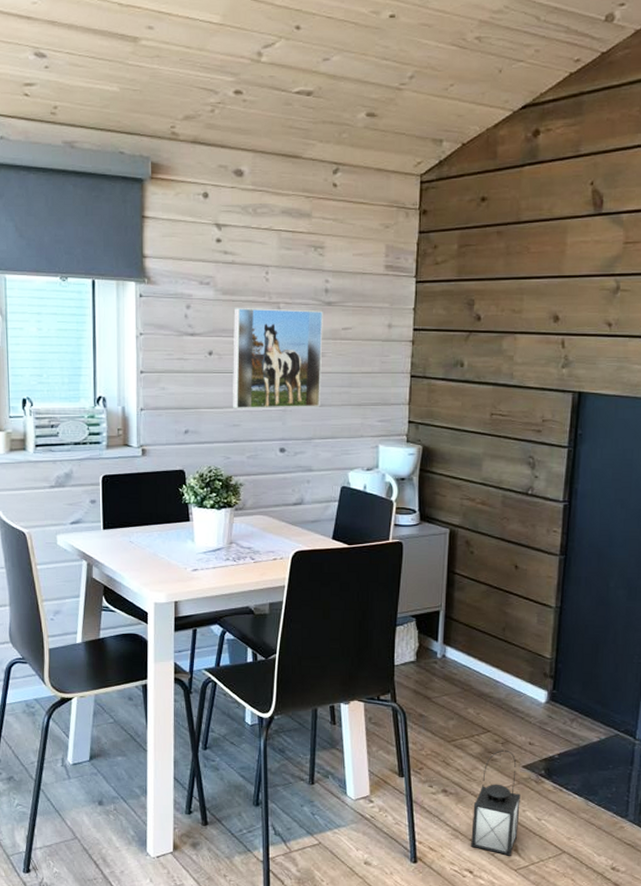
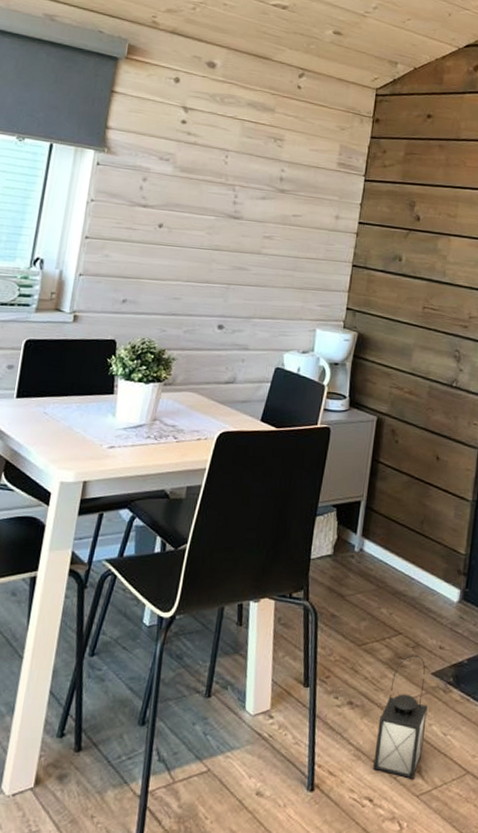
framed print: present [233,308,323,409] -> none [176,186,276,288]

